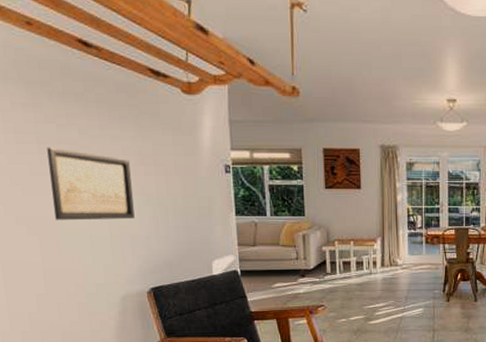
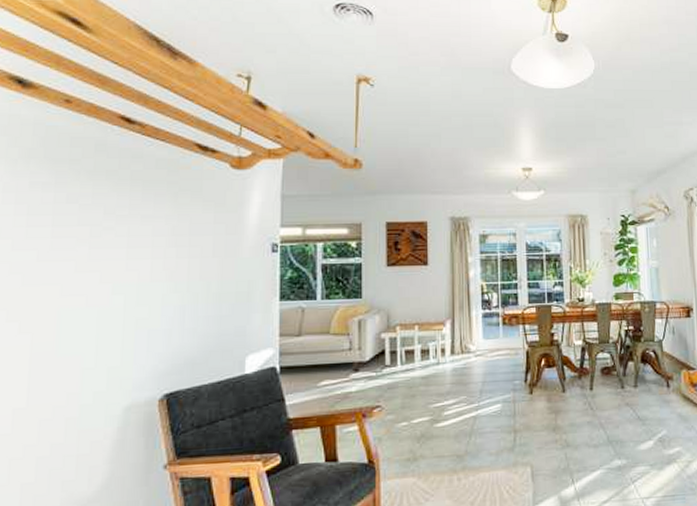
wall art: present [47,147,135,221] -> none [57,230,159,315]

